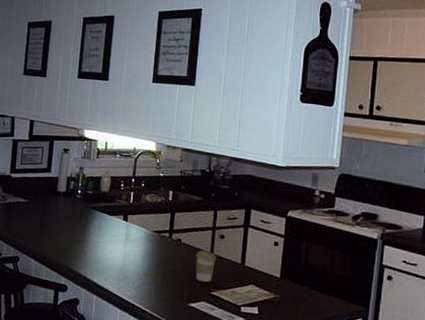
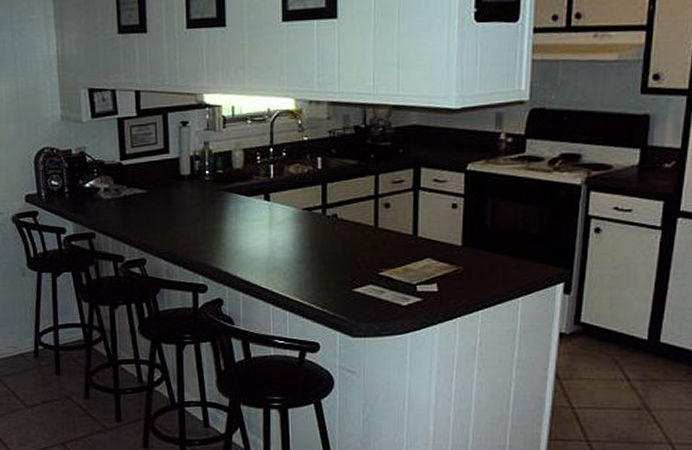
coffee cup: present [195,250,217,283] -> none [356,224,383,262]

